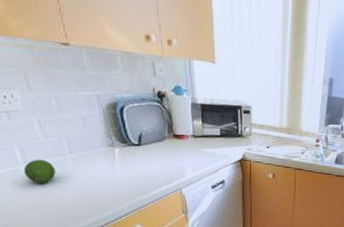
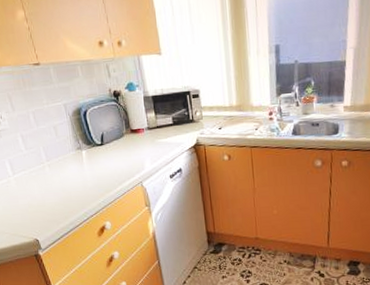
fruit: present [23,159,56,183] -> none [13,169,37,191]

